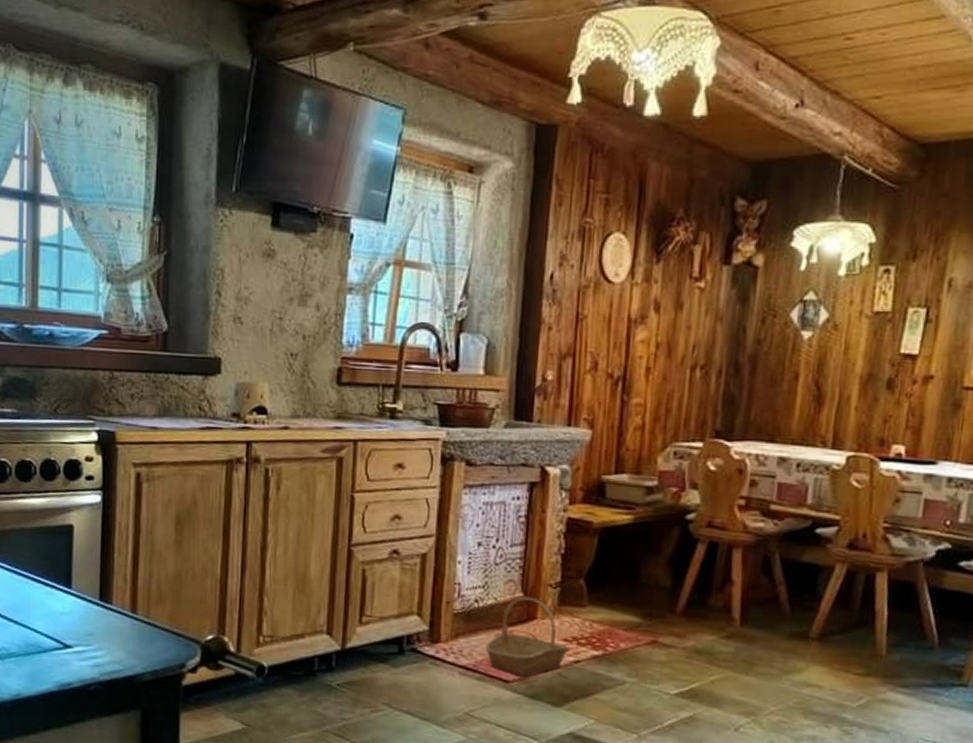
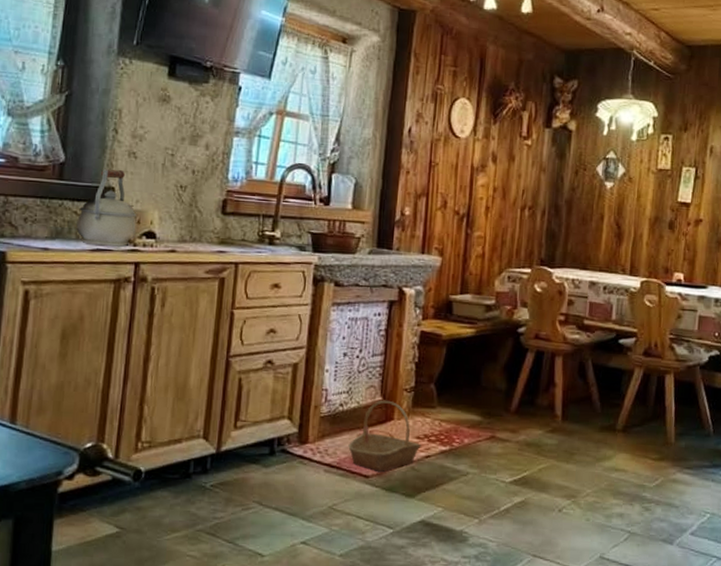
kettle: none [184,336,247,424] -> present [76,168,137,247]

